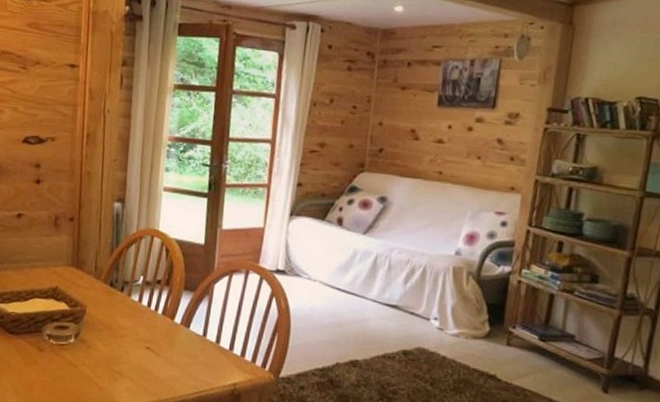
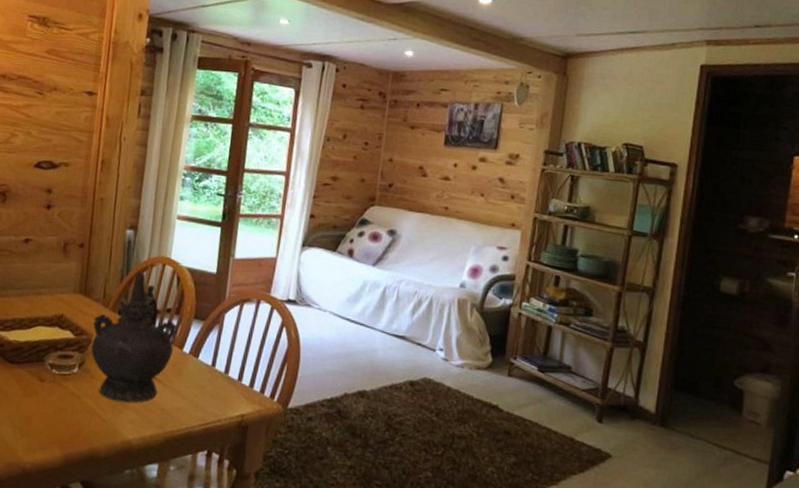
ceremonial vessel: none [86,244,169,371] -> present [91,272,178,402]

